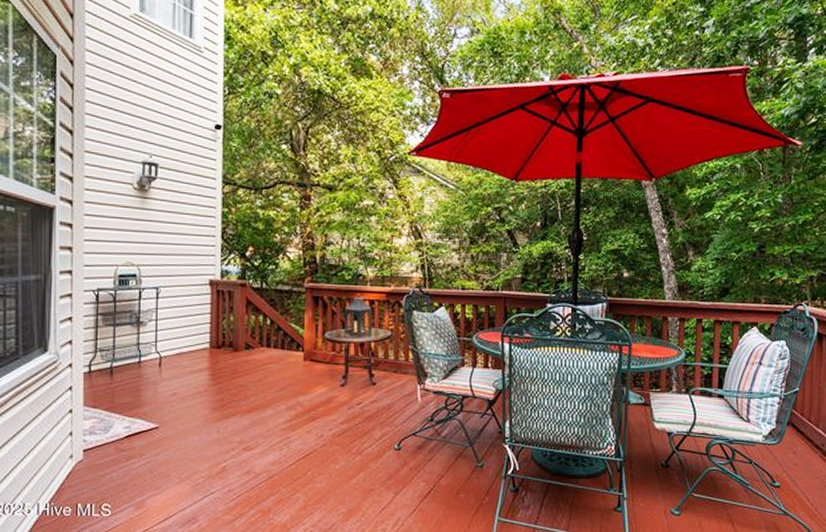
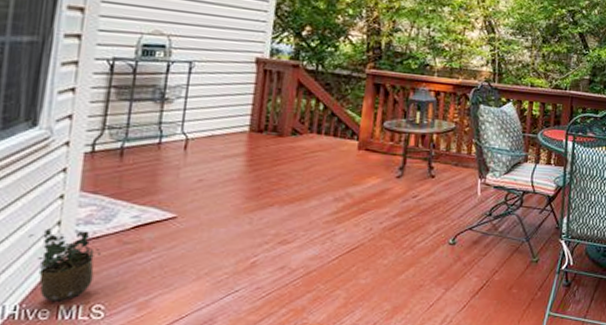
potted plant: none [50,438,103,500] -> present [28,228,100,301]

